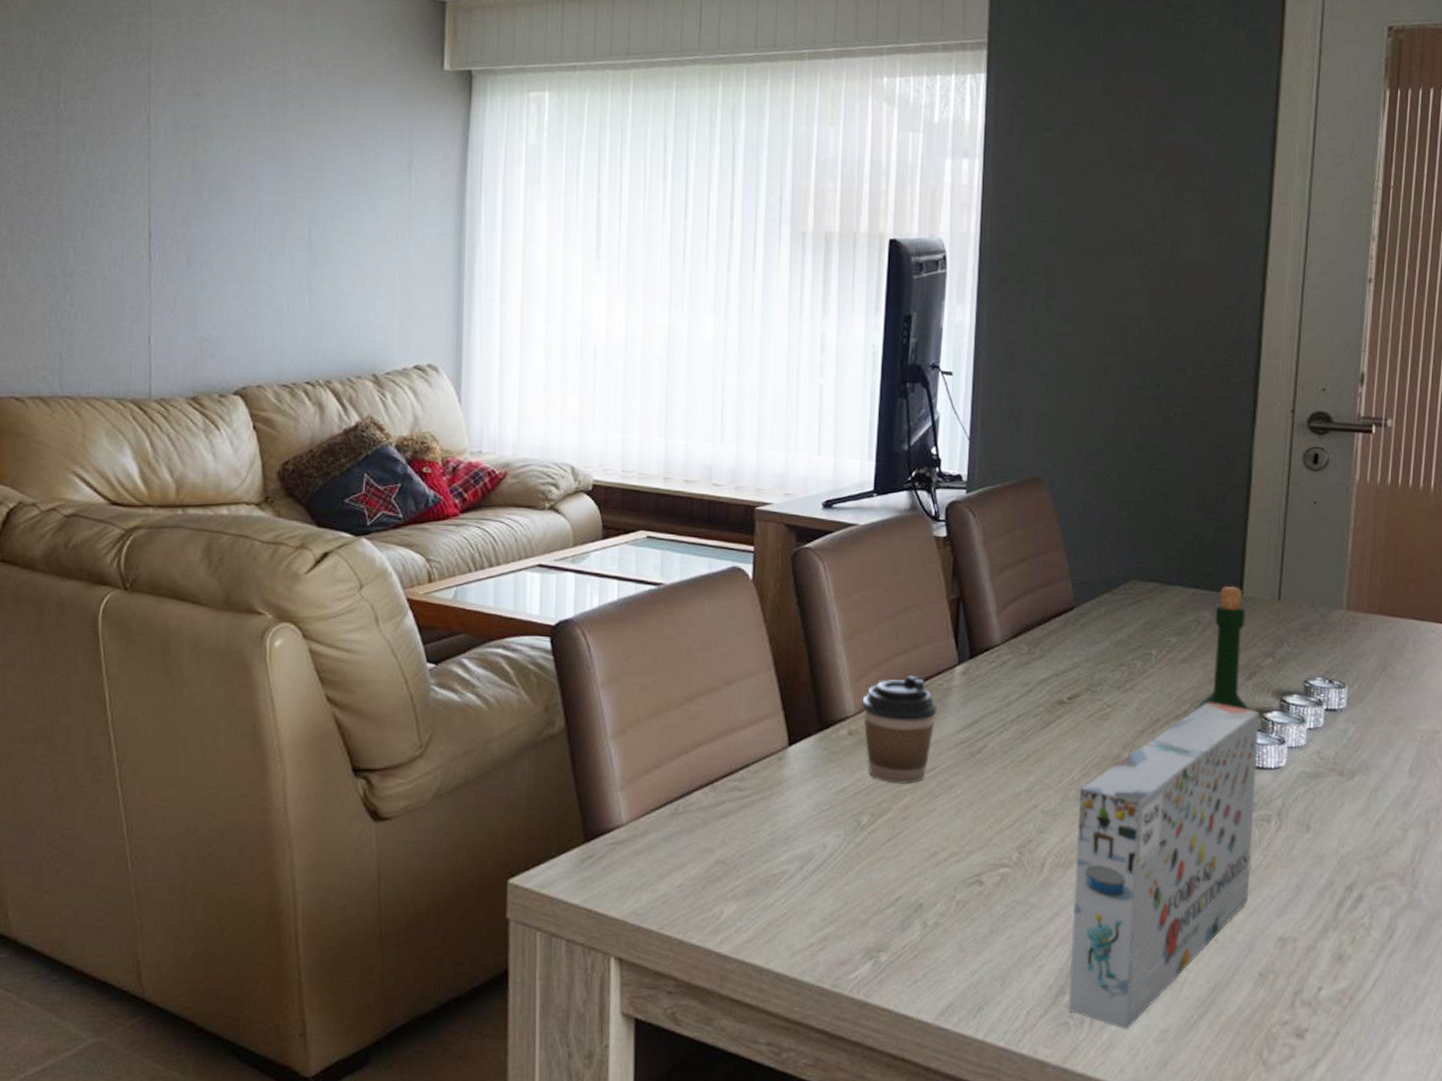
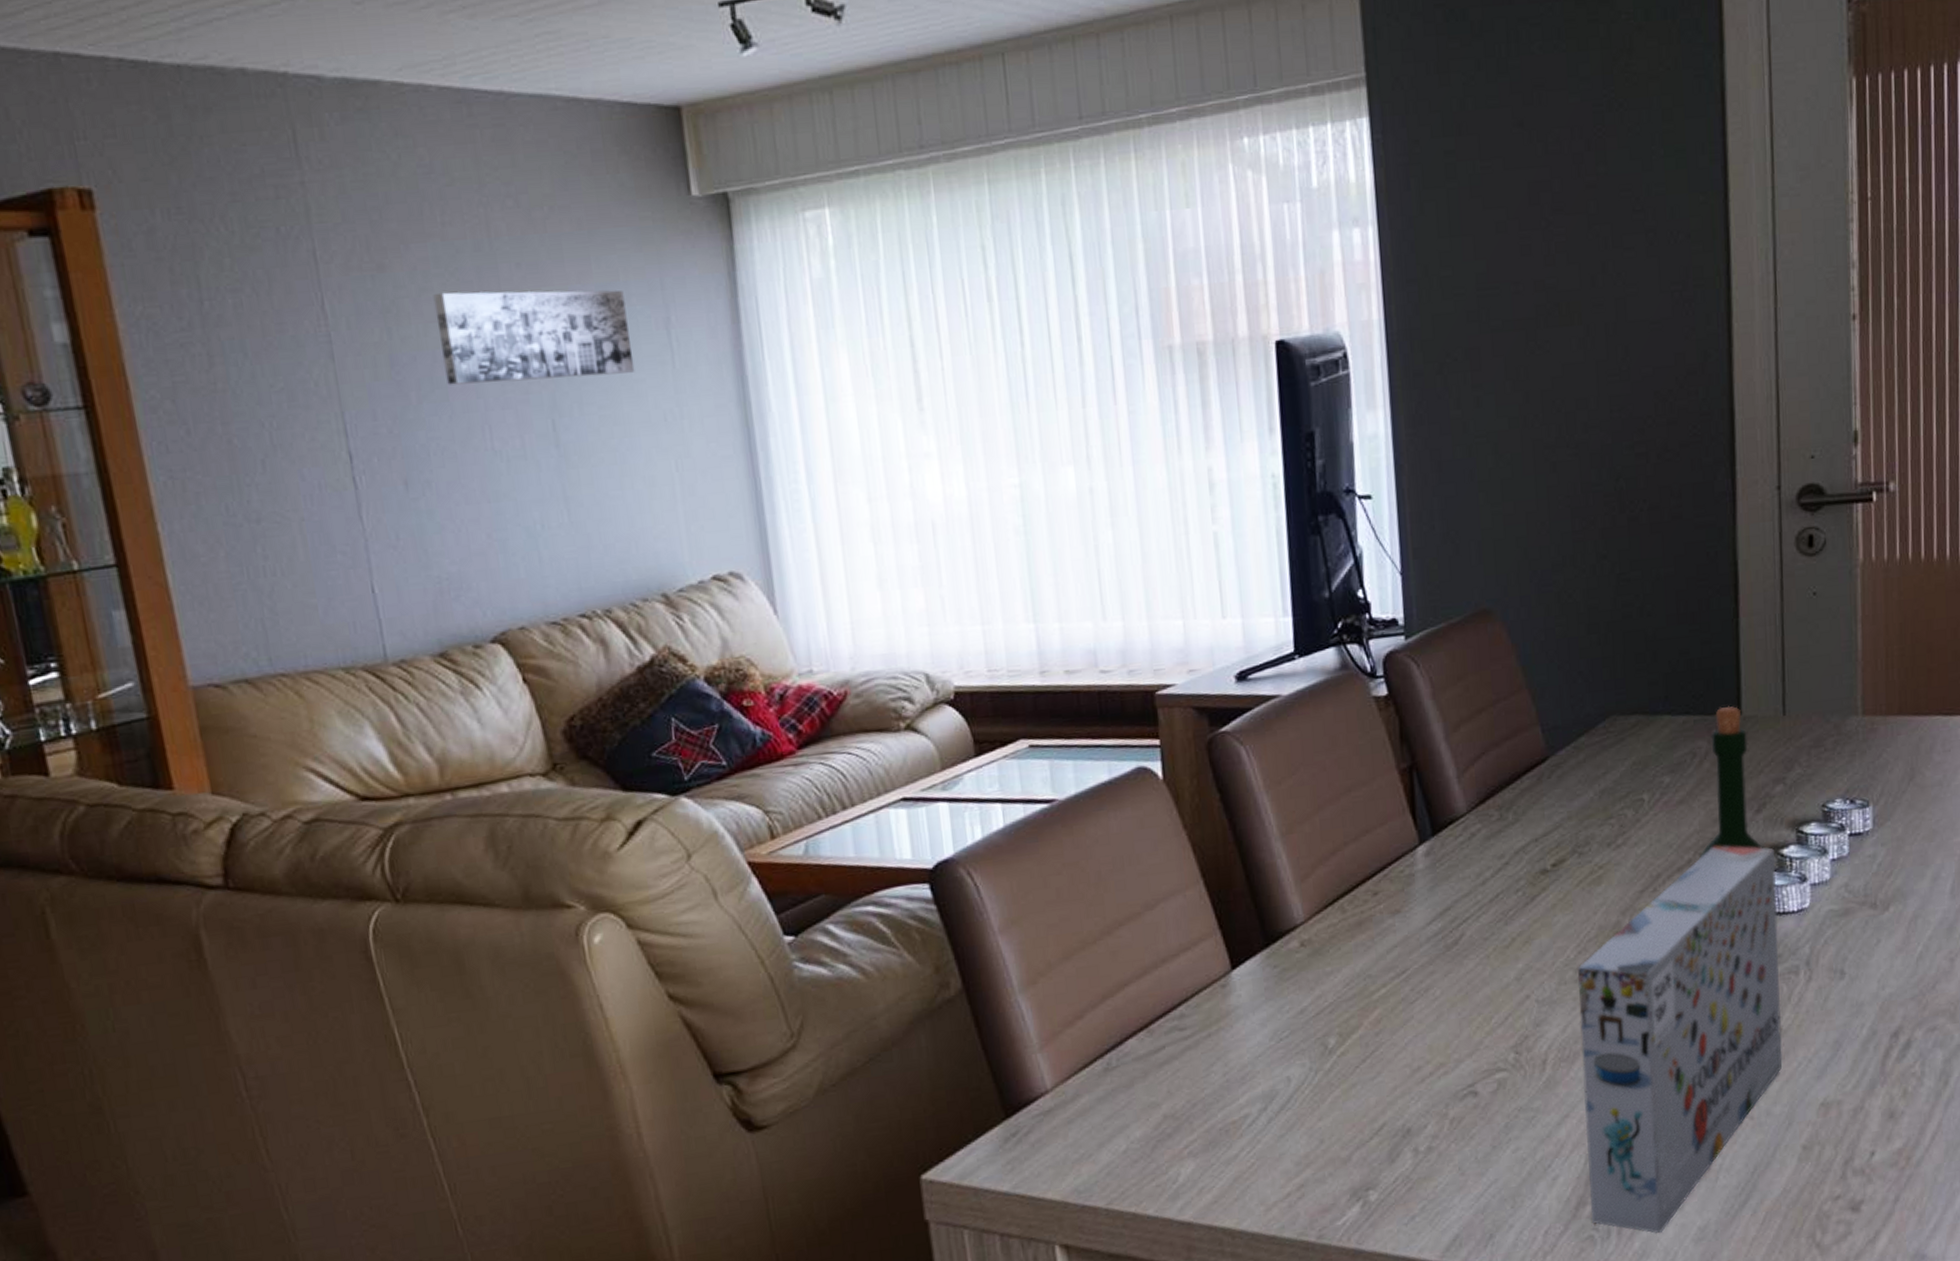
wall art: none [233,119,380,199] -> present [433,290,635,385]
coffee cup: present [862,675,938,784] -> none [1311,865,1402,996]

